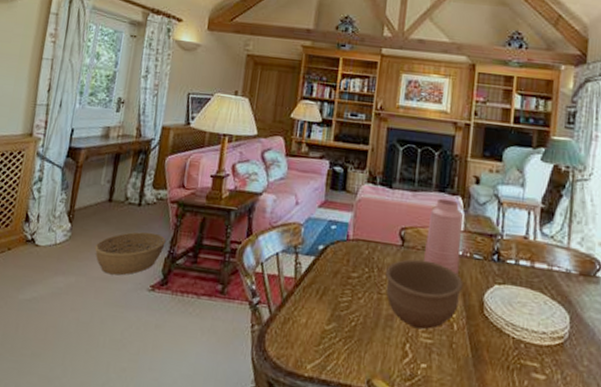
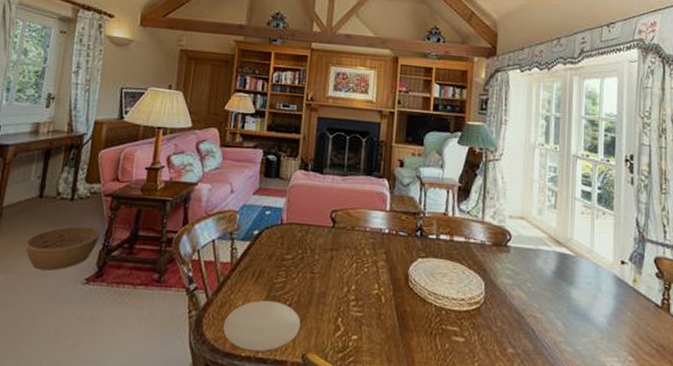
plate: none [286,319,367,374] -> present [223,300,301,352]
bowl: present [386,259,463,330] -> none [318,239,390,304]
vase: present [423,198,463,275] -> none [352,181,389,252]

